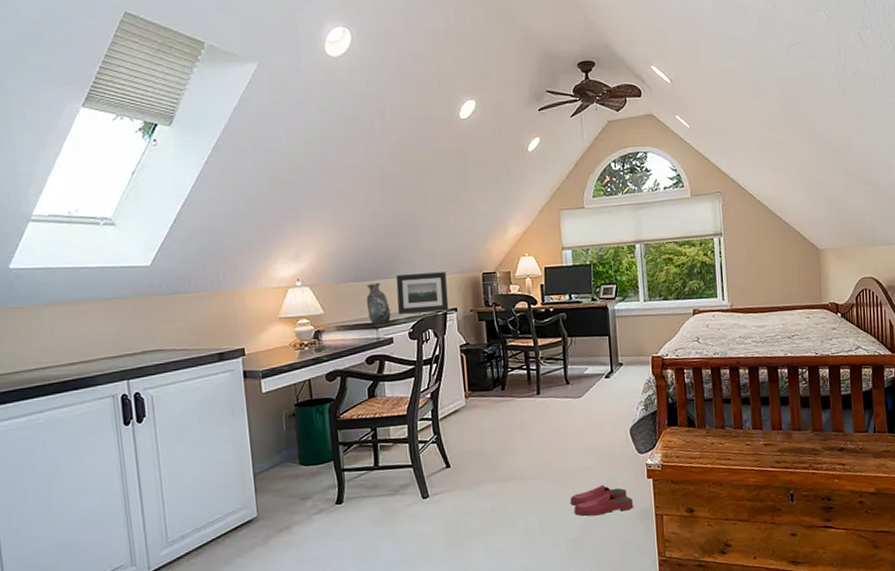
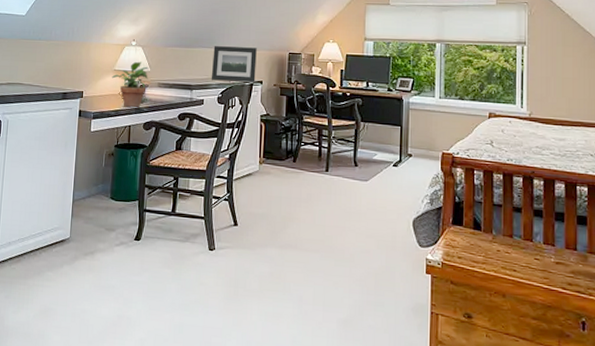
potted plant: none [277,304,323,359] -> present [111,61,149,108]
decorative vase: present [366,282,391,325] -> none [186,50,205,87]
slippers: present [569,484,634,516] -> none [345,270,409,302]

